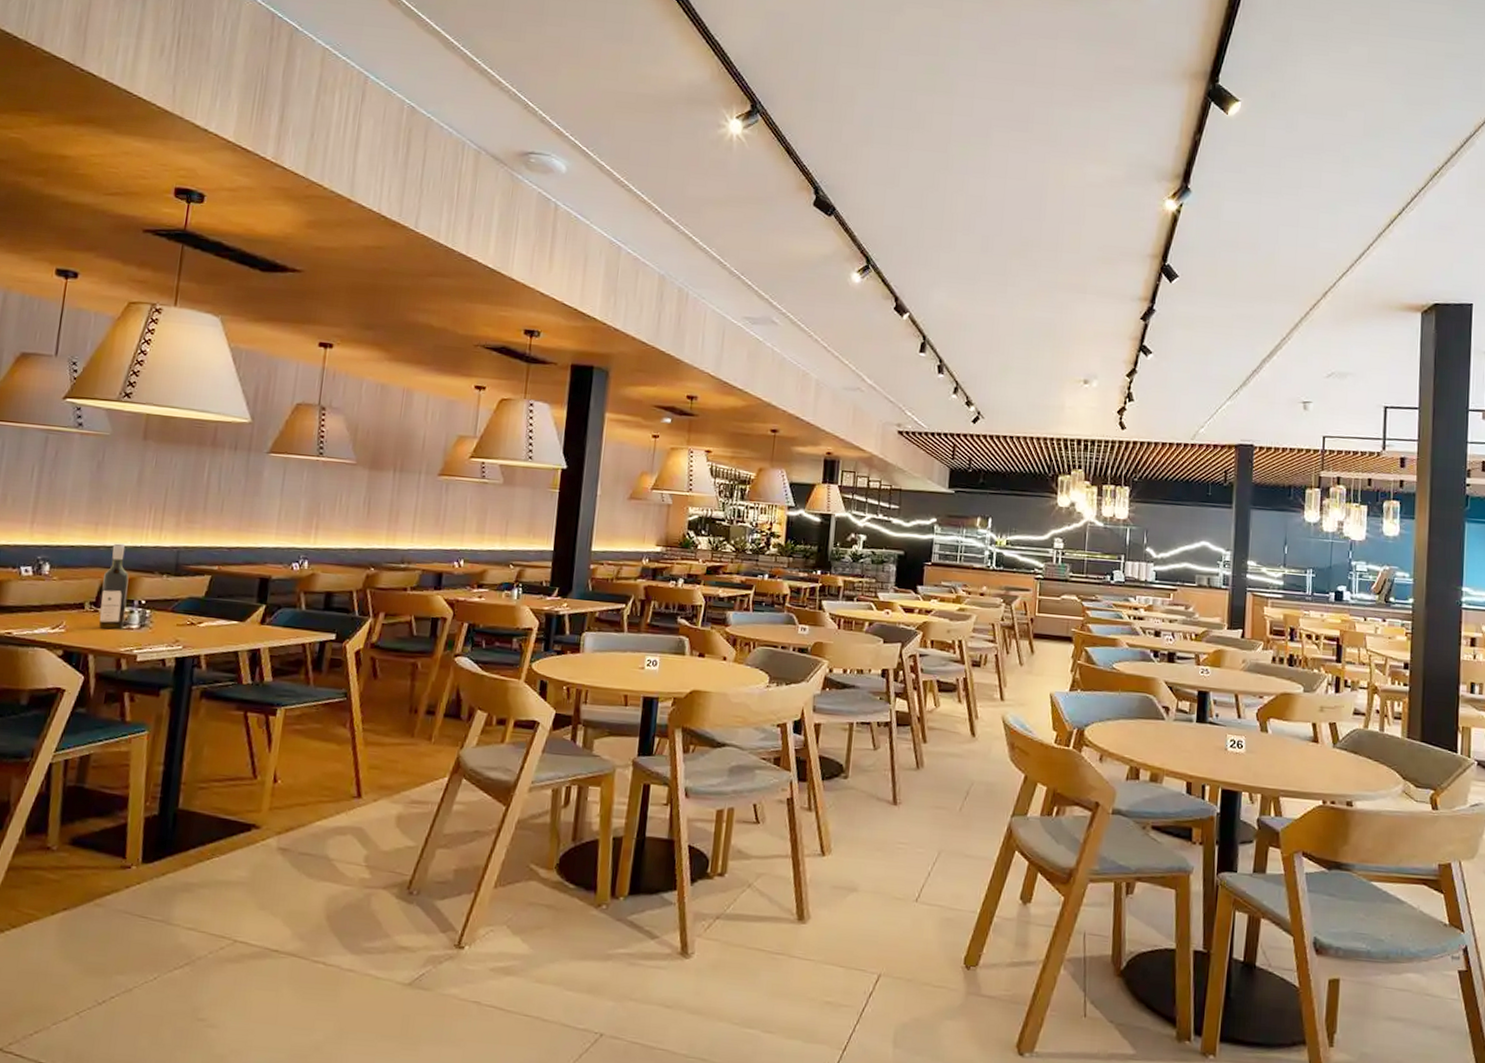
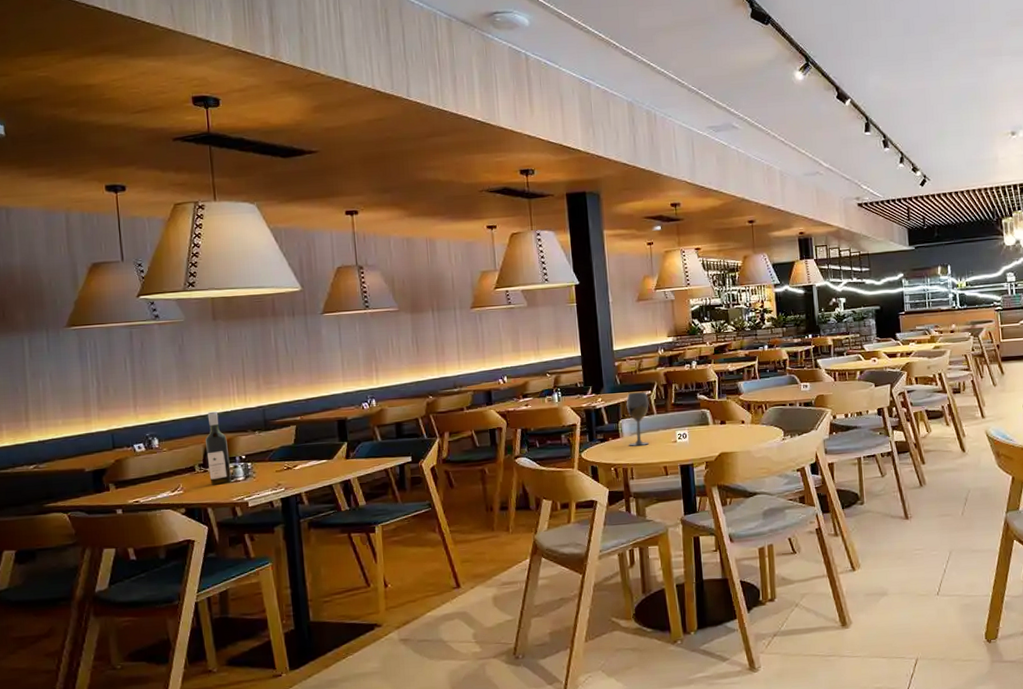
wine glass: none [588,603,621,667] -> present [626,392,650,446]

